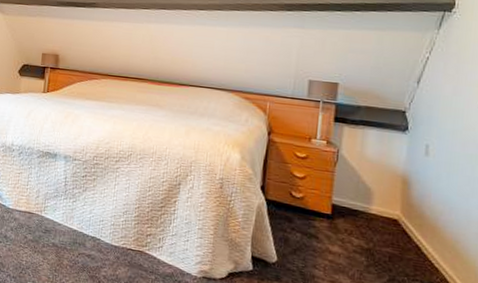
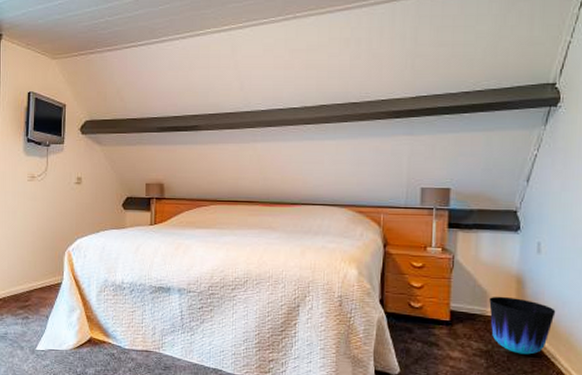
vase: none [372,194,442,258] -> present [489,296,556,355]

